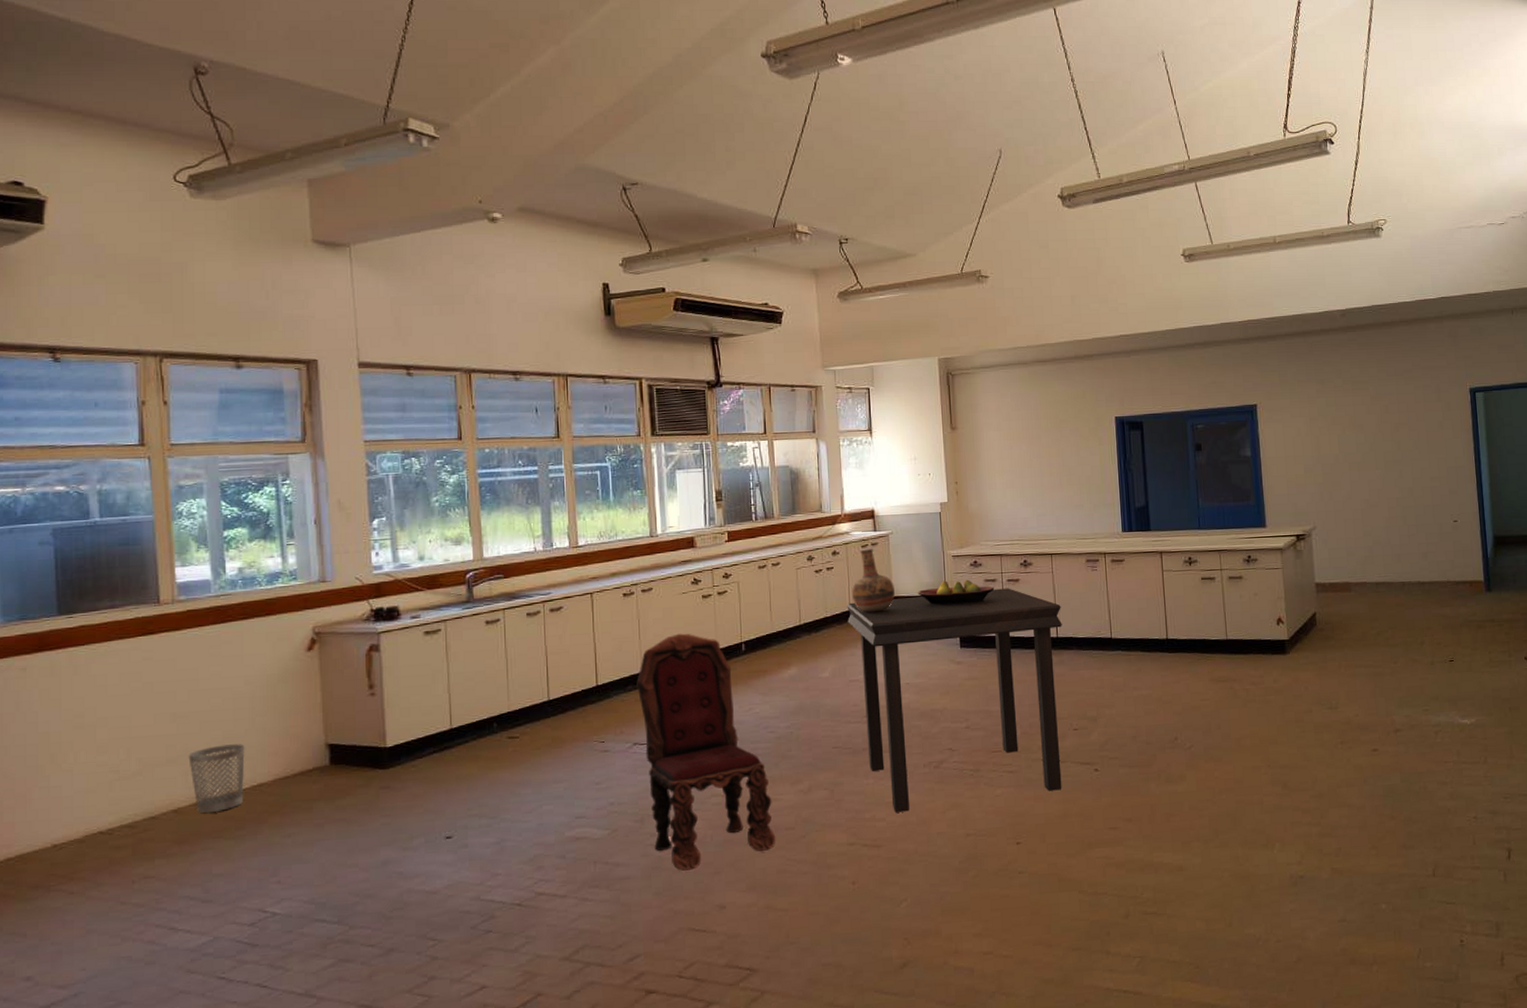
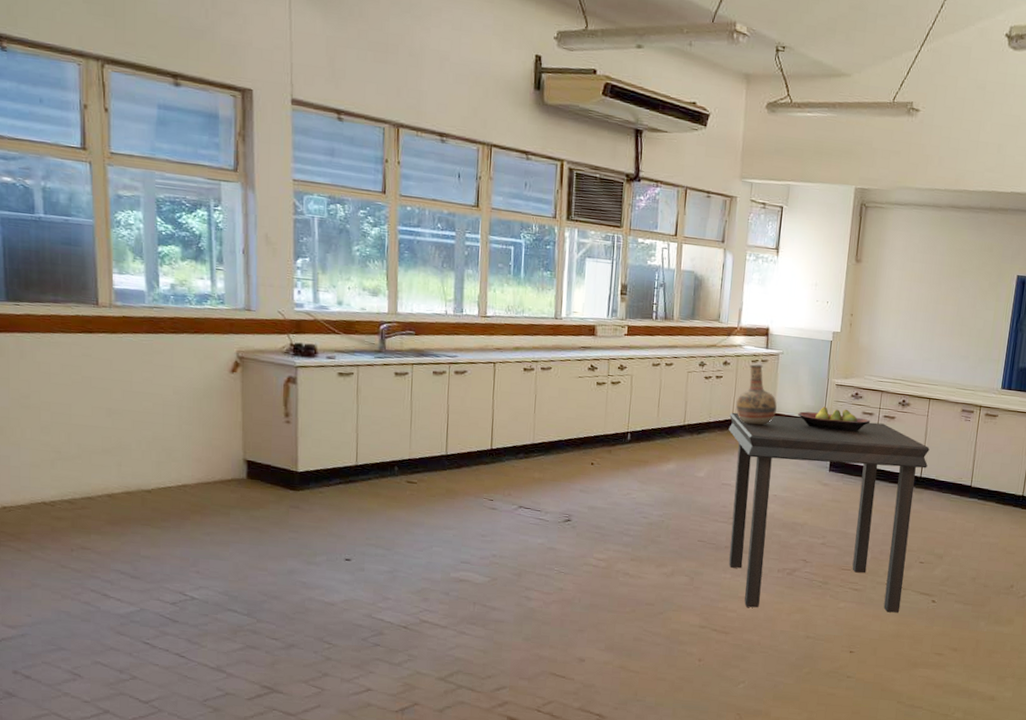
wastebasket: present [188,744,245,813] -> none [122,444,172,503]
dining chair: present [636,633,776,872] -> none [527,414,637,625]

